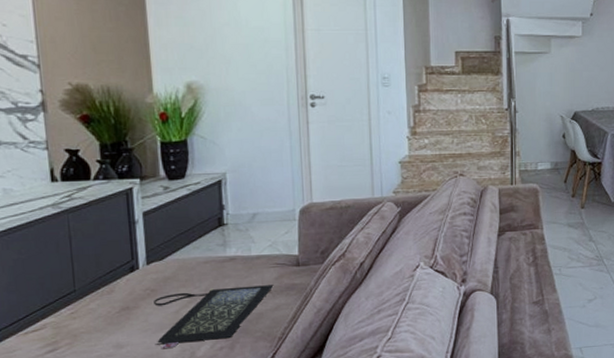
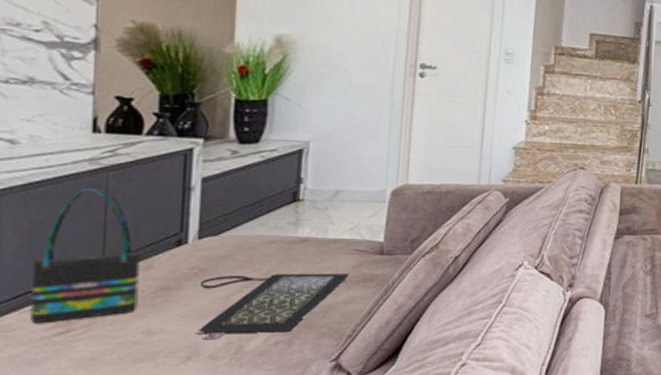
tote bag: none [19,225,108,345] -> present [30,184,148,324]

